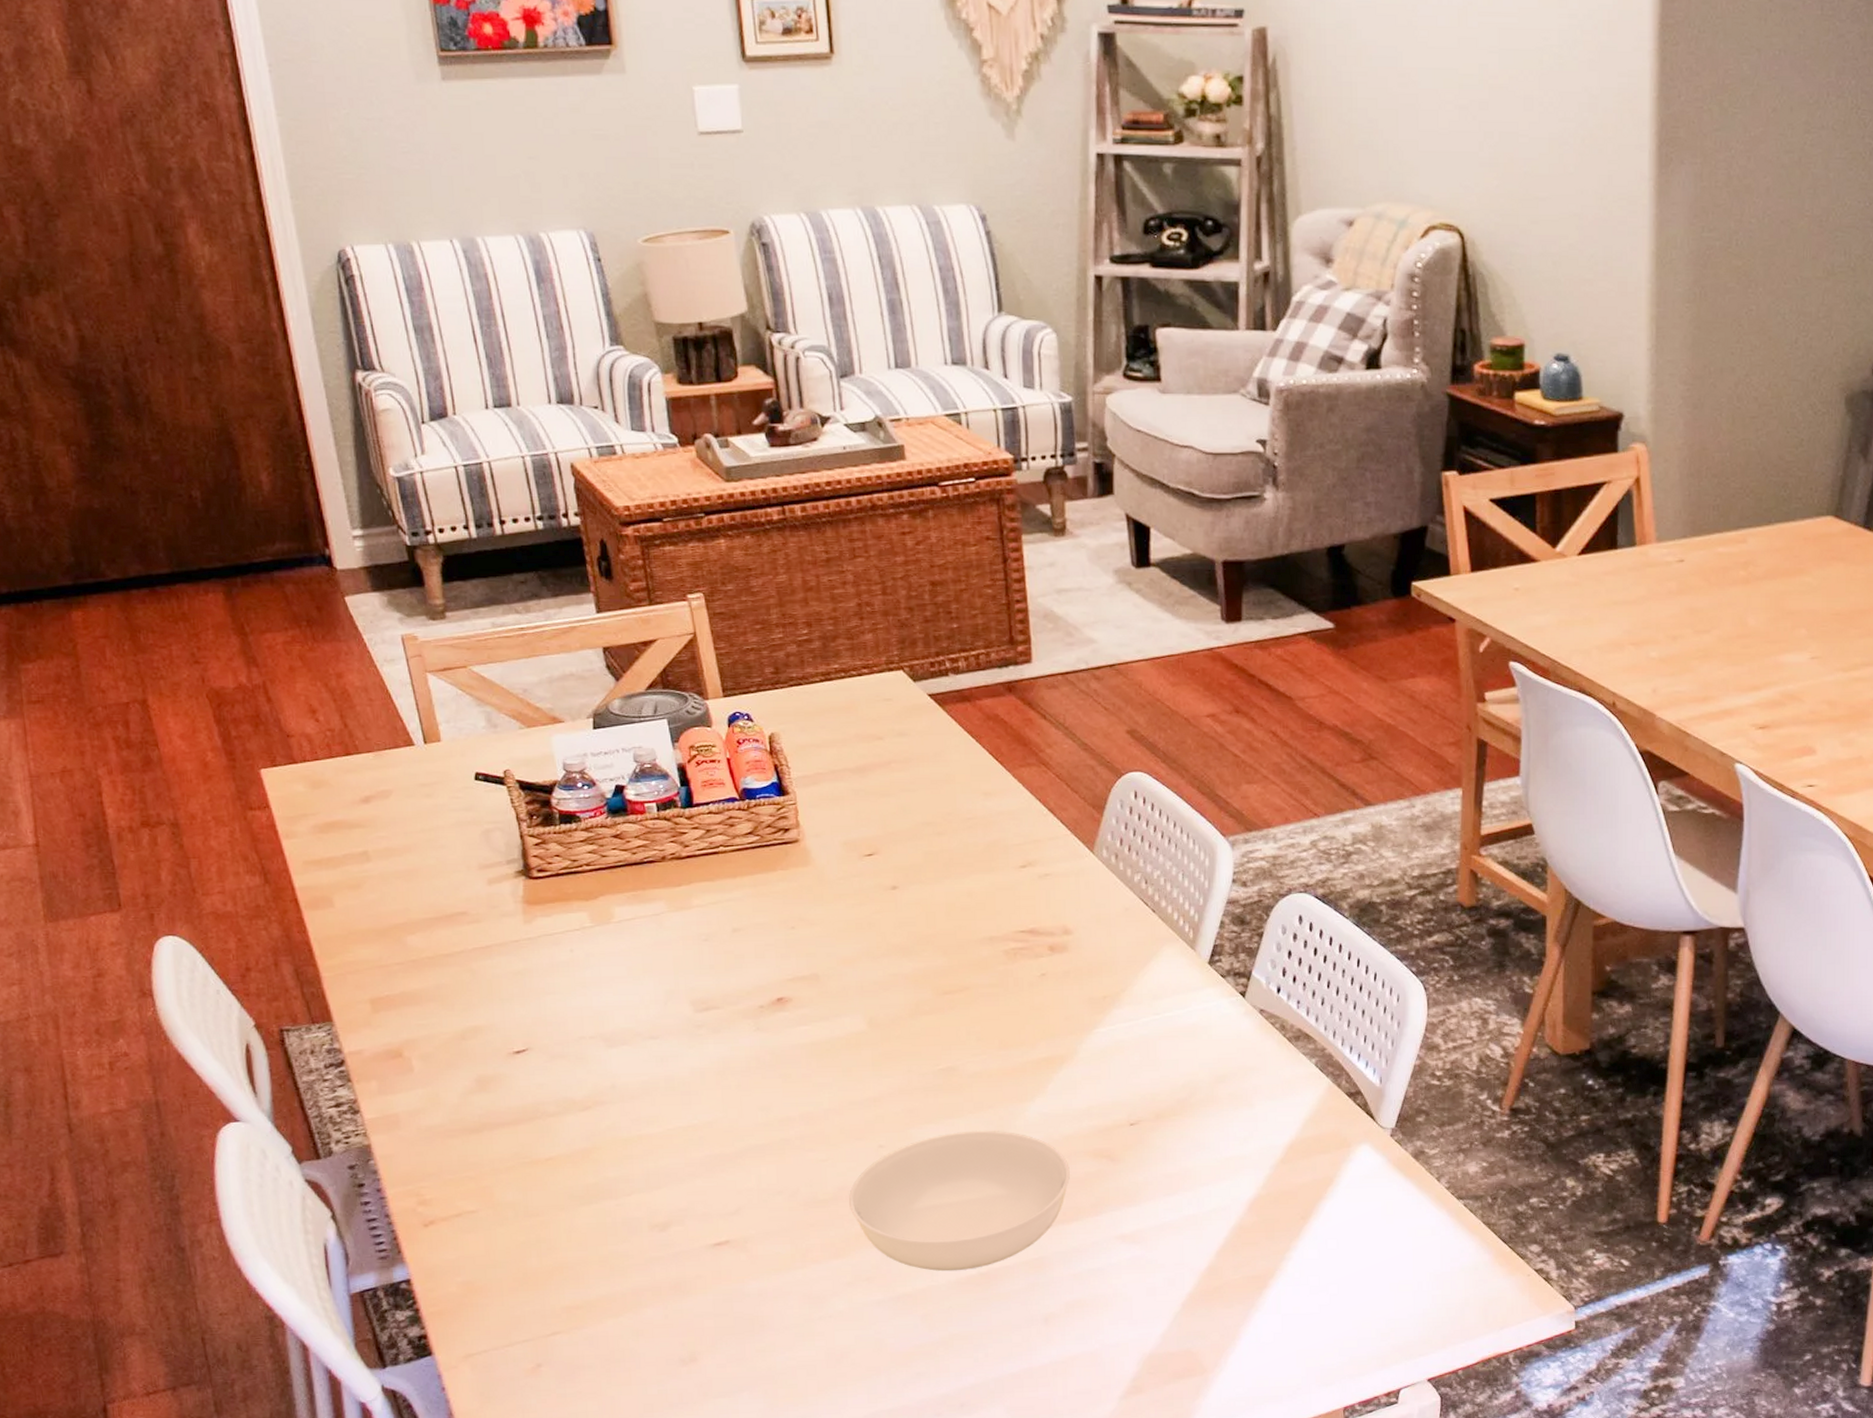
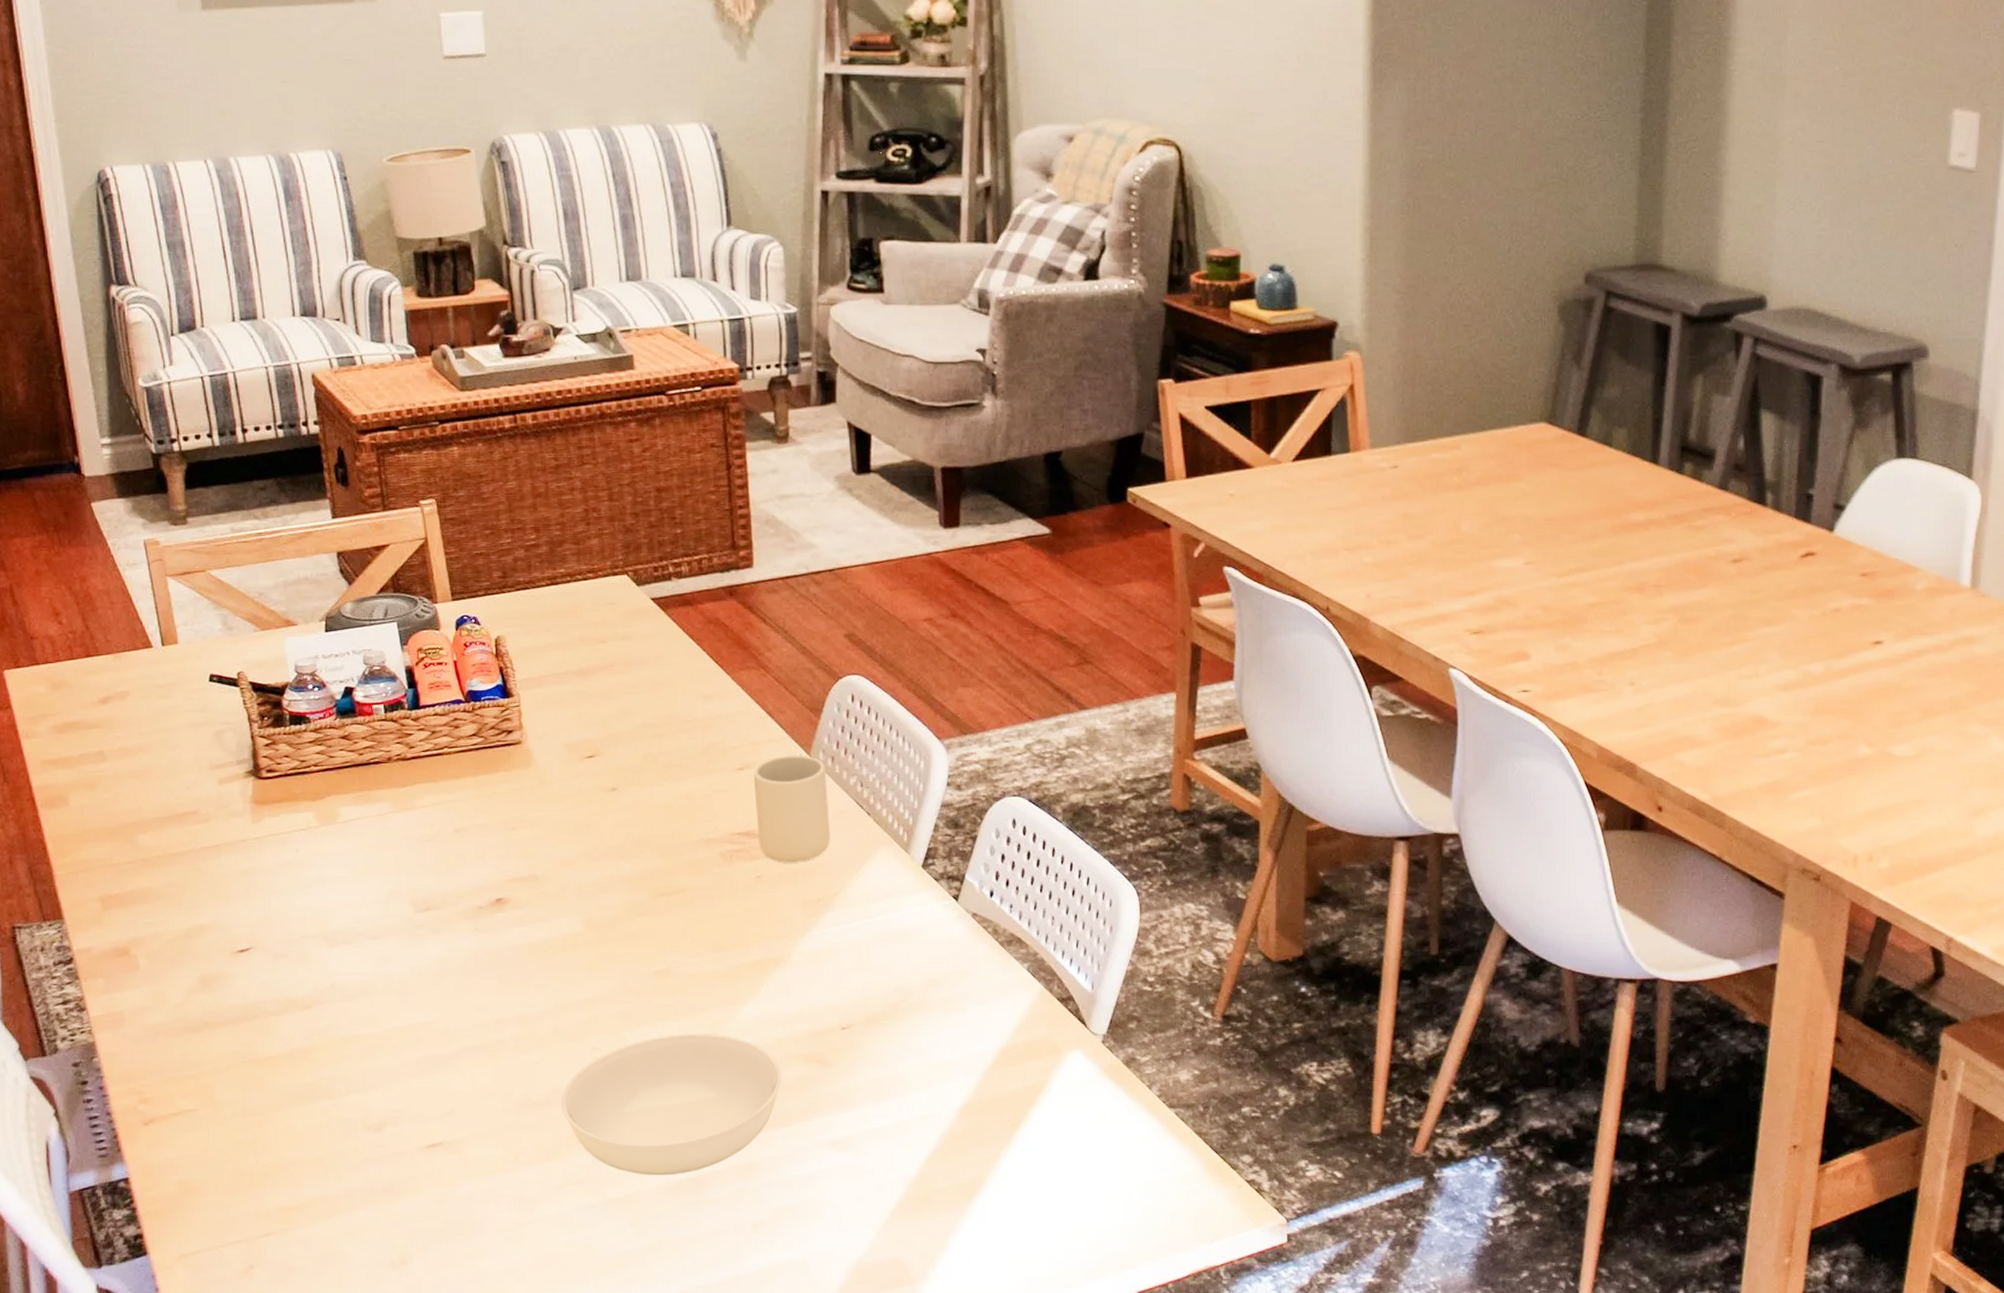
cup: none [1036,852,1115,960] -> present [753,755,830,863]

